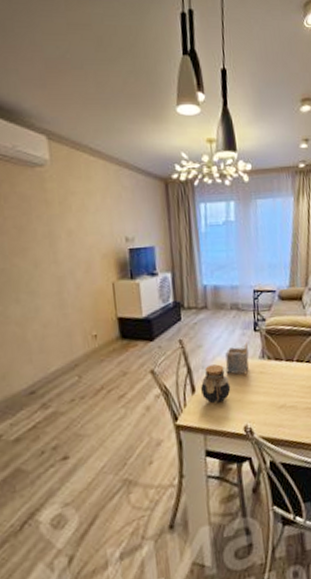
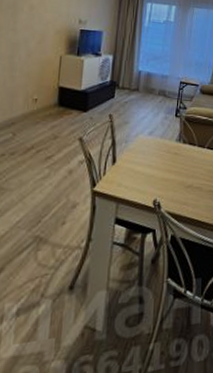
jar: present [200,364,231,404] -> none [120,141,148,176]
napkin holder: present [225,341,249,375] -> none [145,124,168,154]

